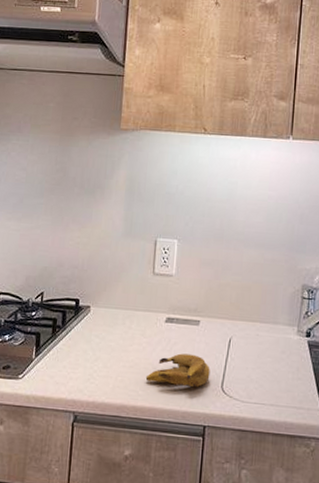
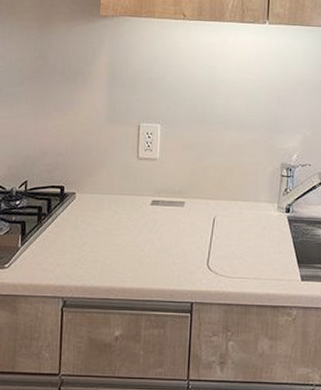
banana: present [145,353,210,387] -> none [133,234,196,266]

